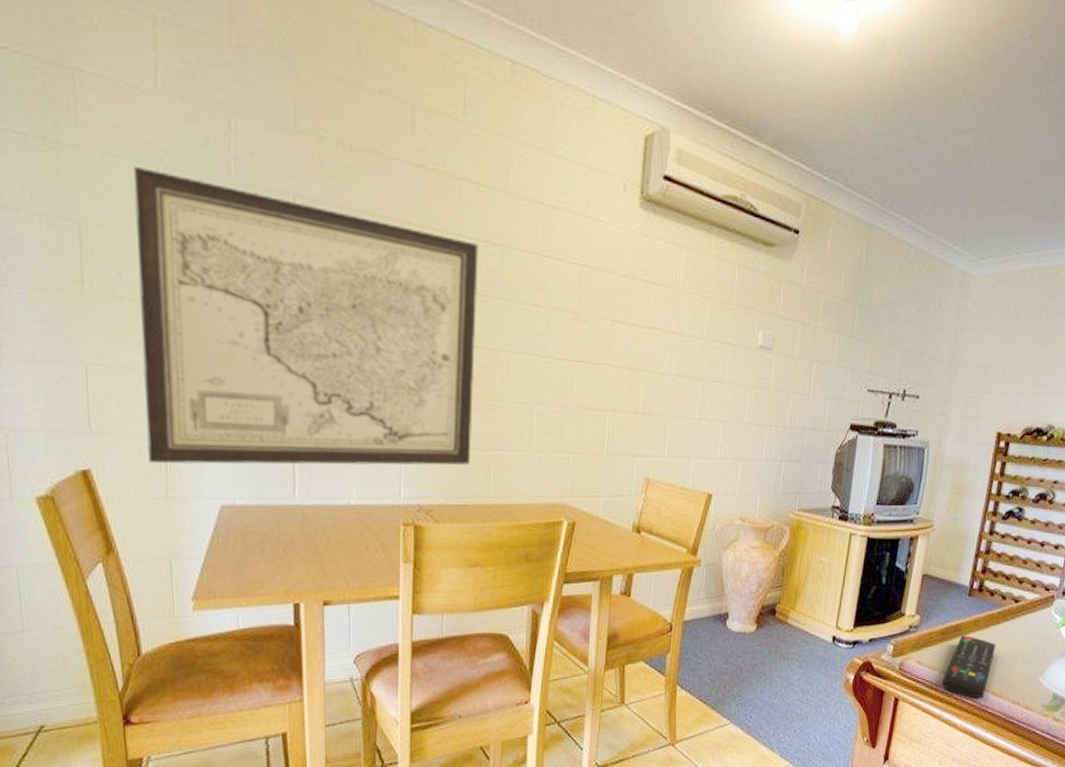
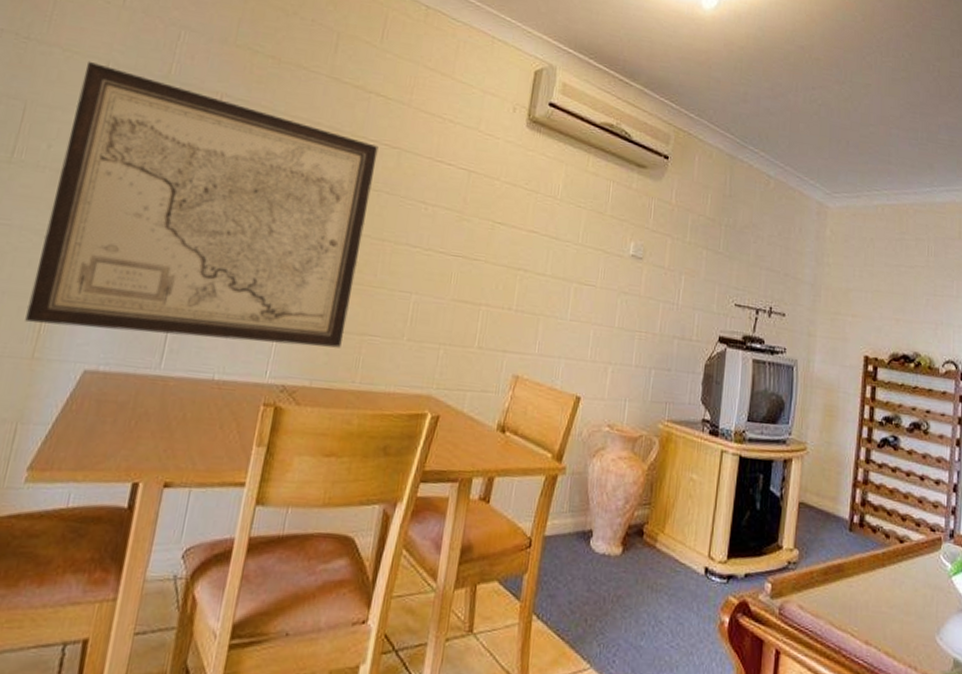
remote control: present [942,635,996,699] -> none [827,578,884,659]

